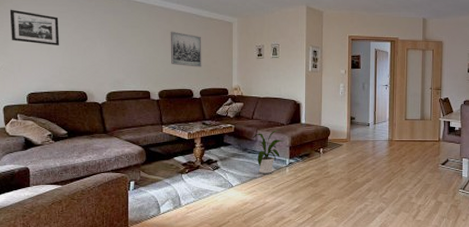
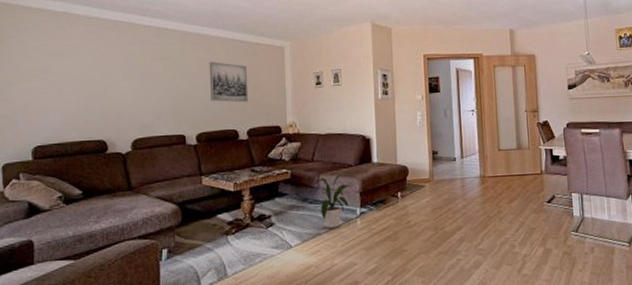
picture frame: present [9,9,60,45] -> none [12,46,74,87]

